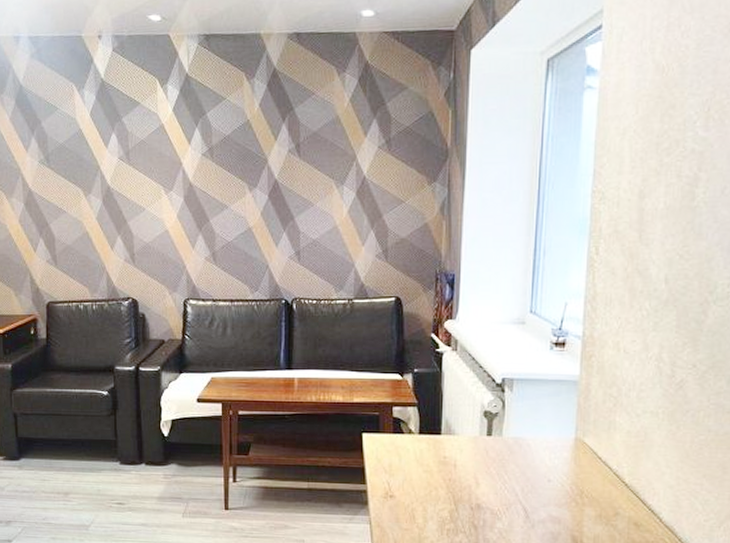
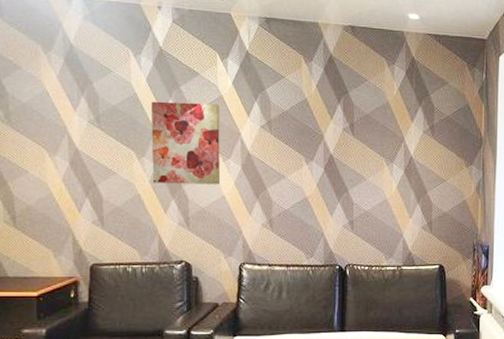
wall art: none [95,133,164,220] -> present [150,101,221,185]

